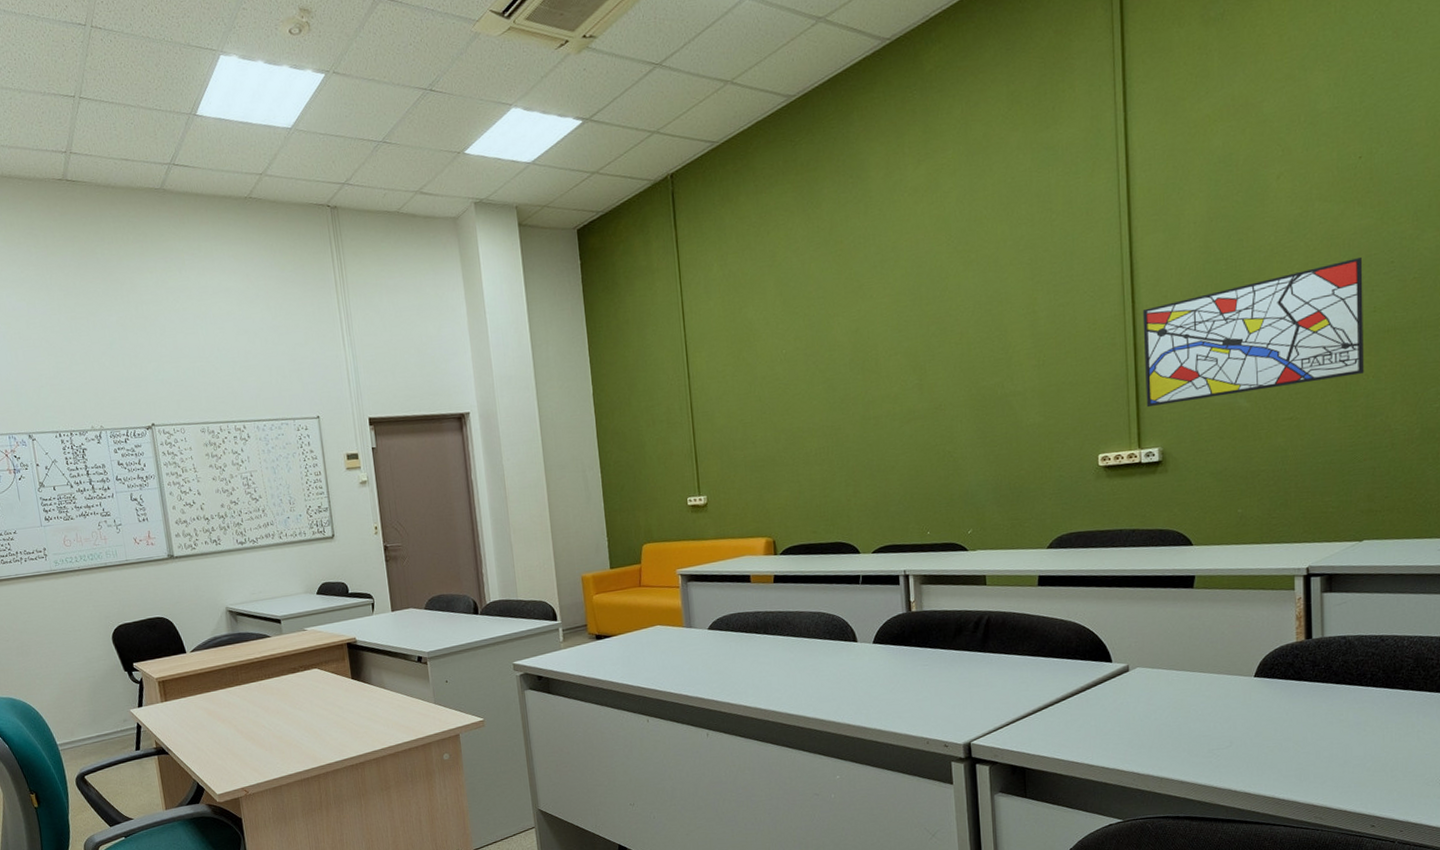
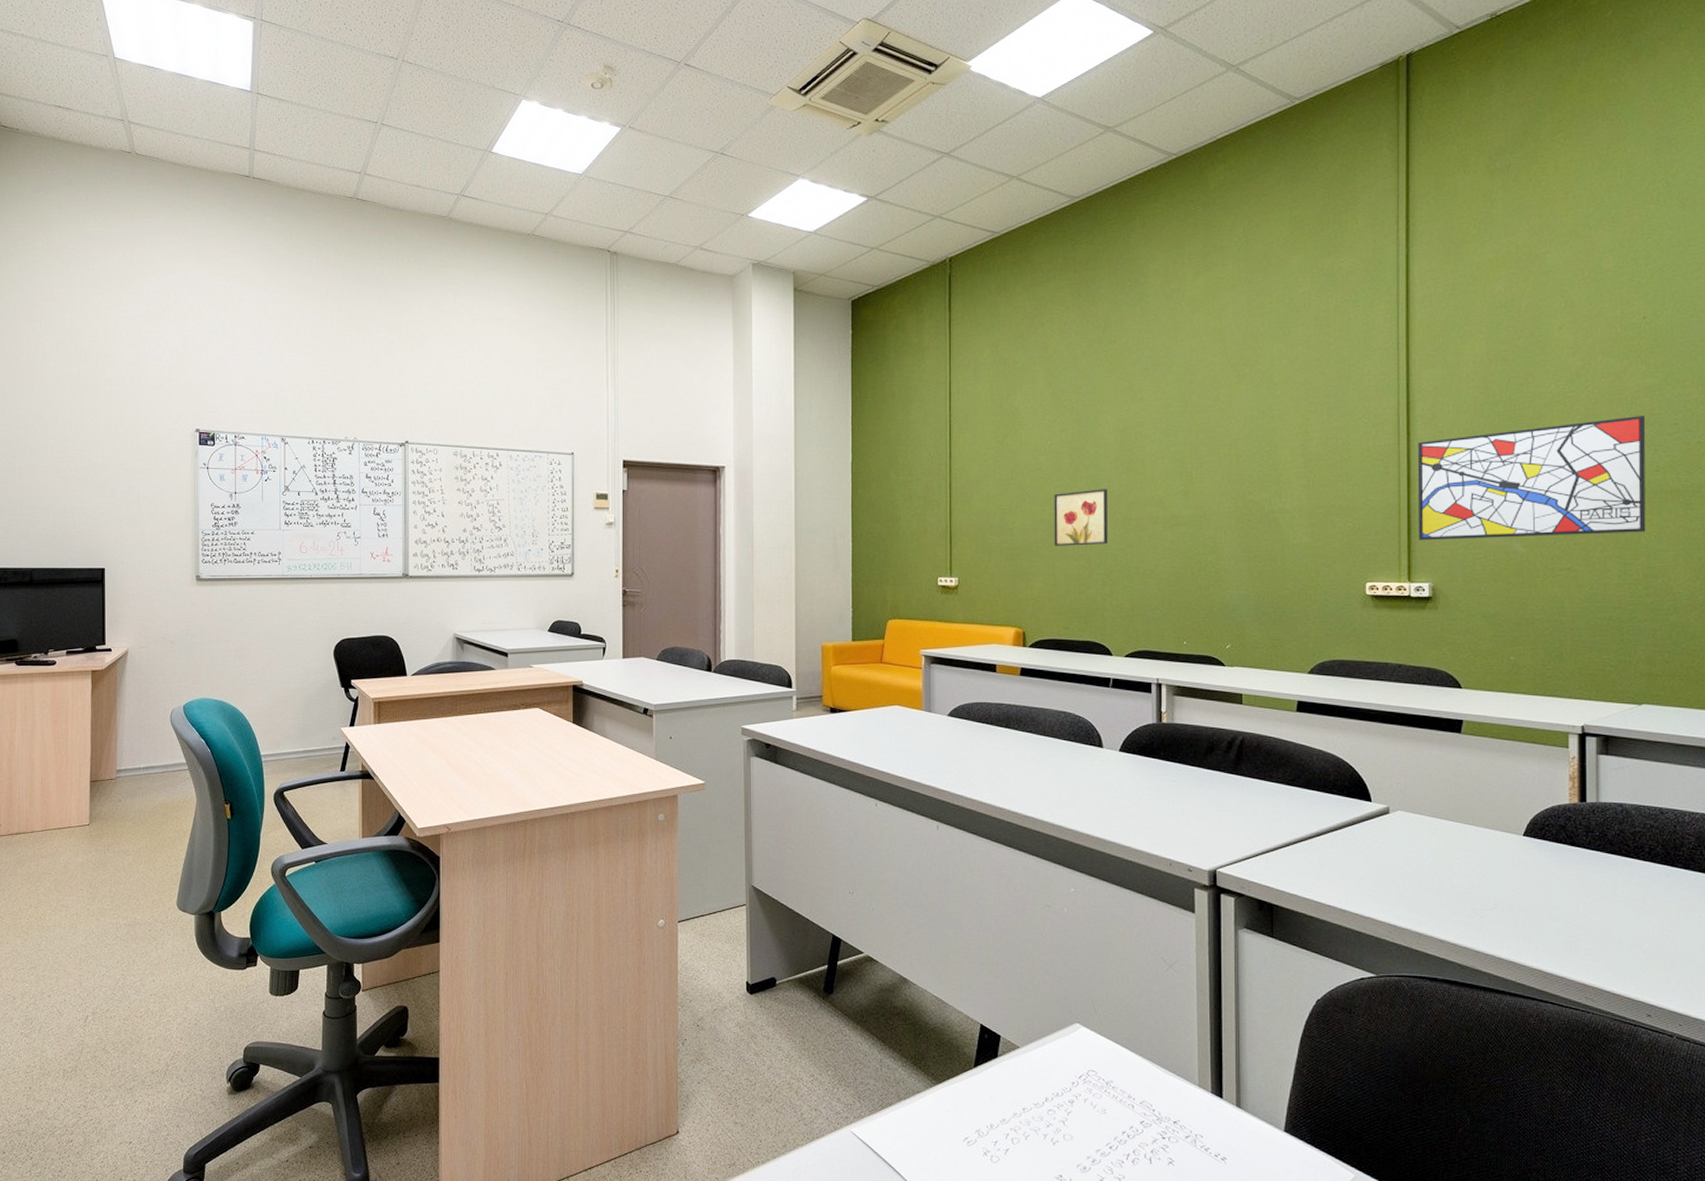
wall art: none [793,391,849,454] -> present [1054,489,1109,546]

